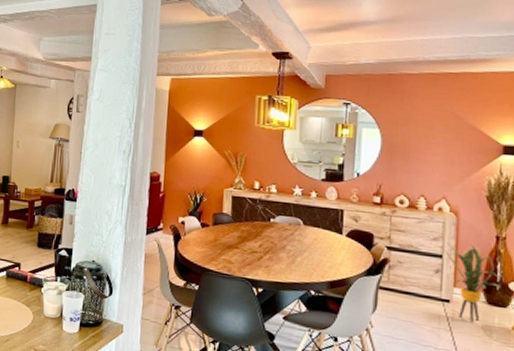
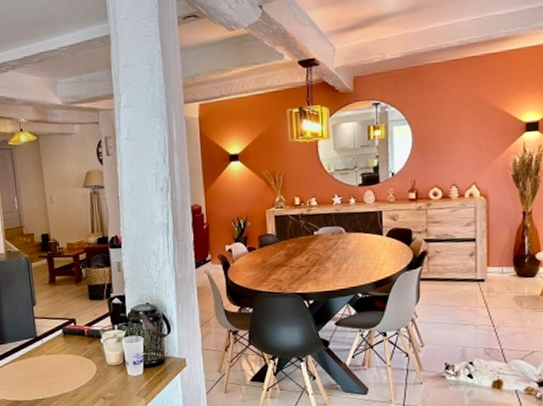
house plant: present [438,242,500,323] -> none [471,223,528,297]

